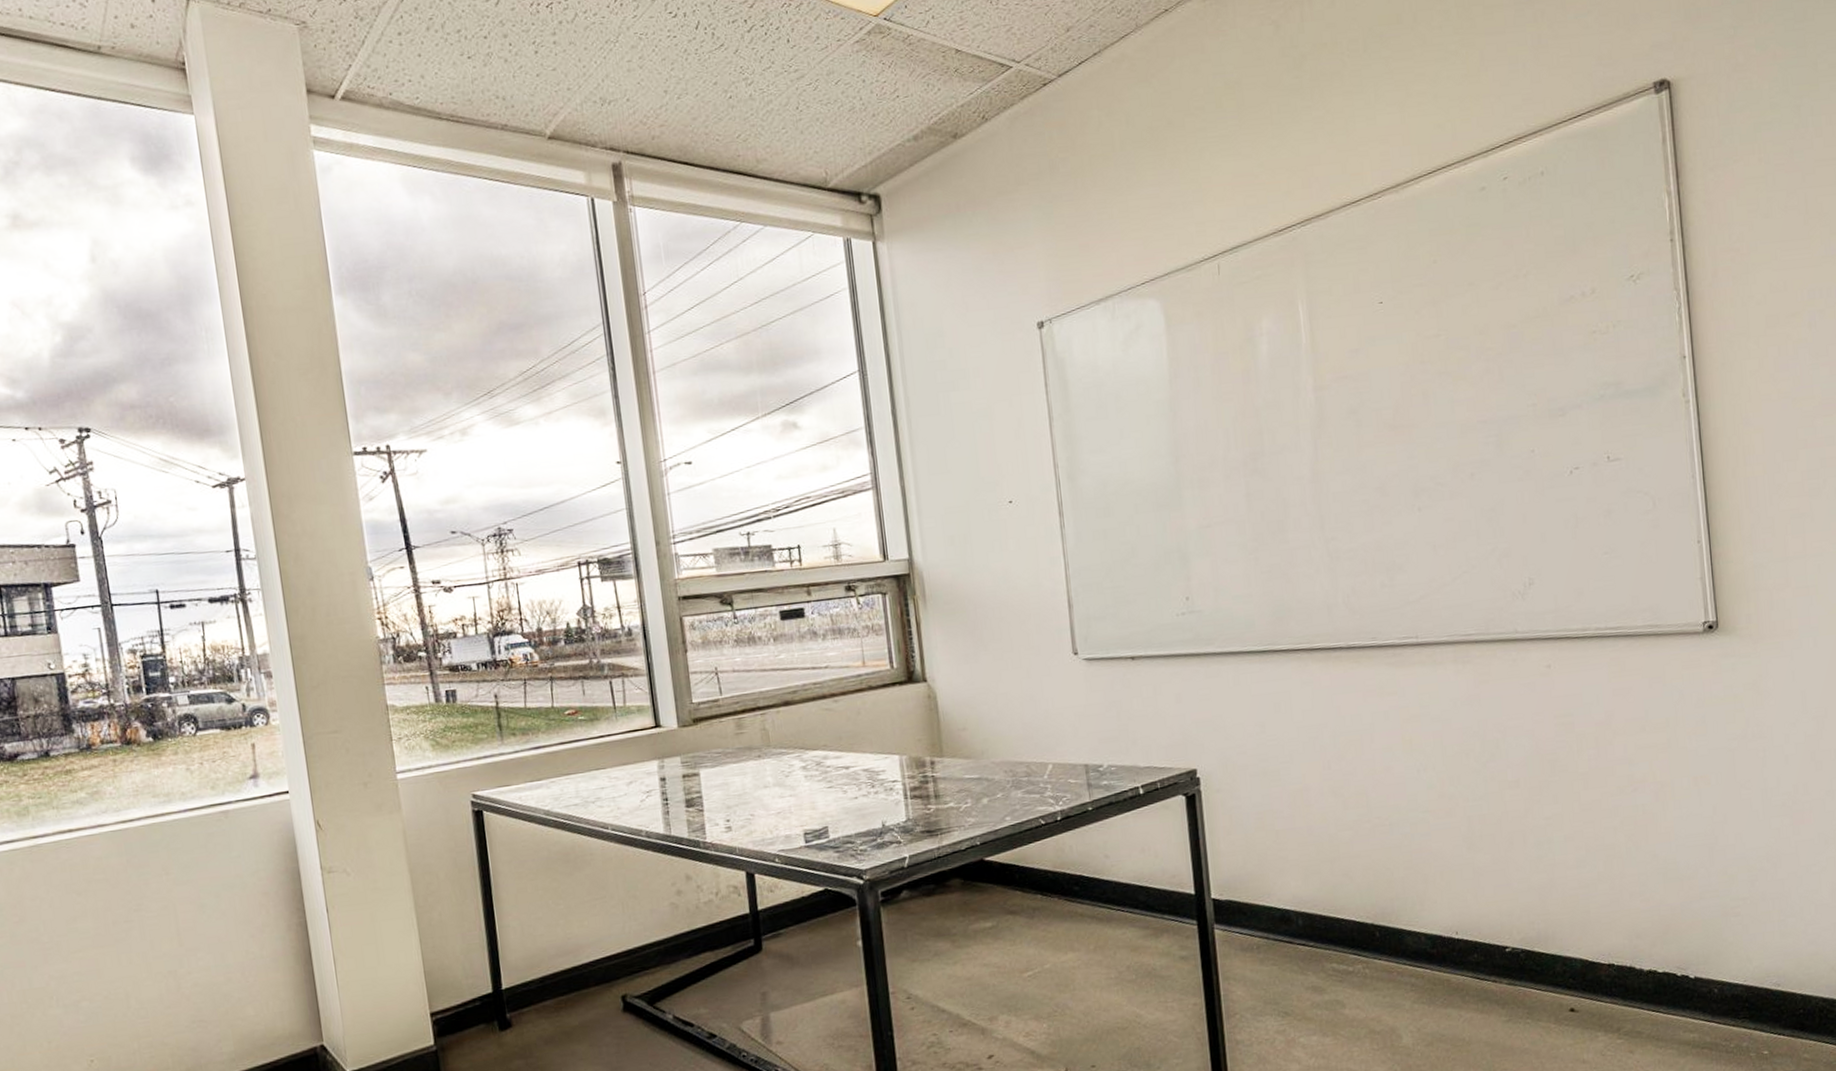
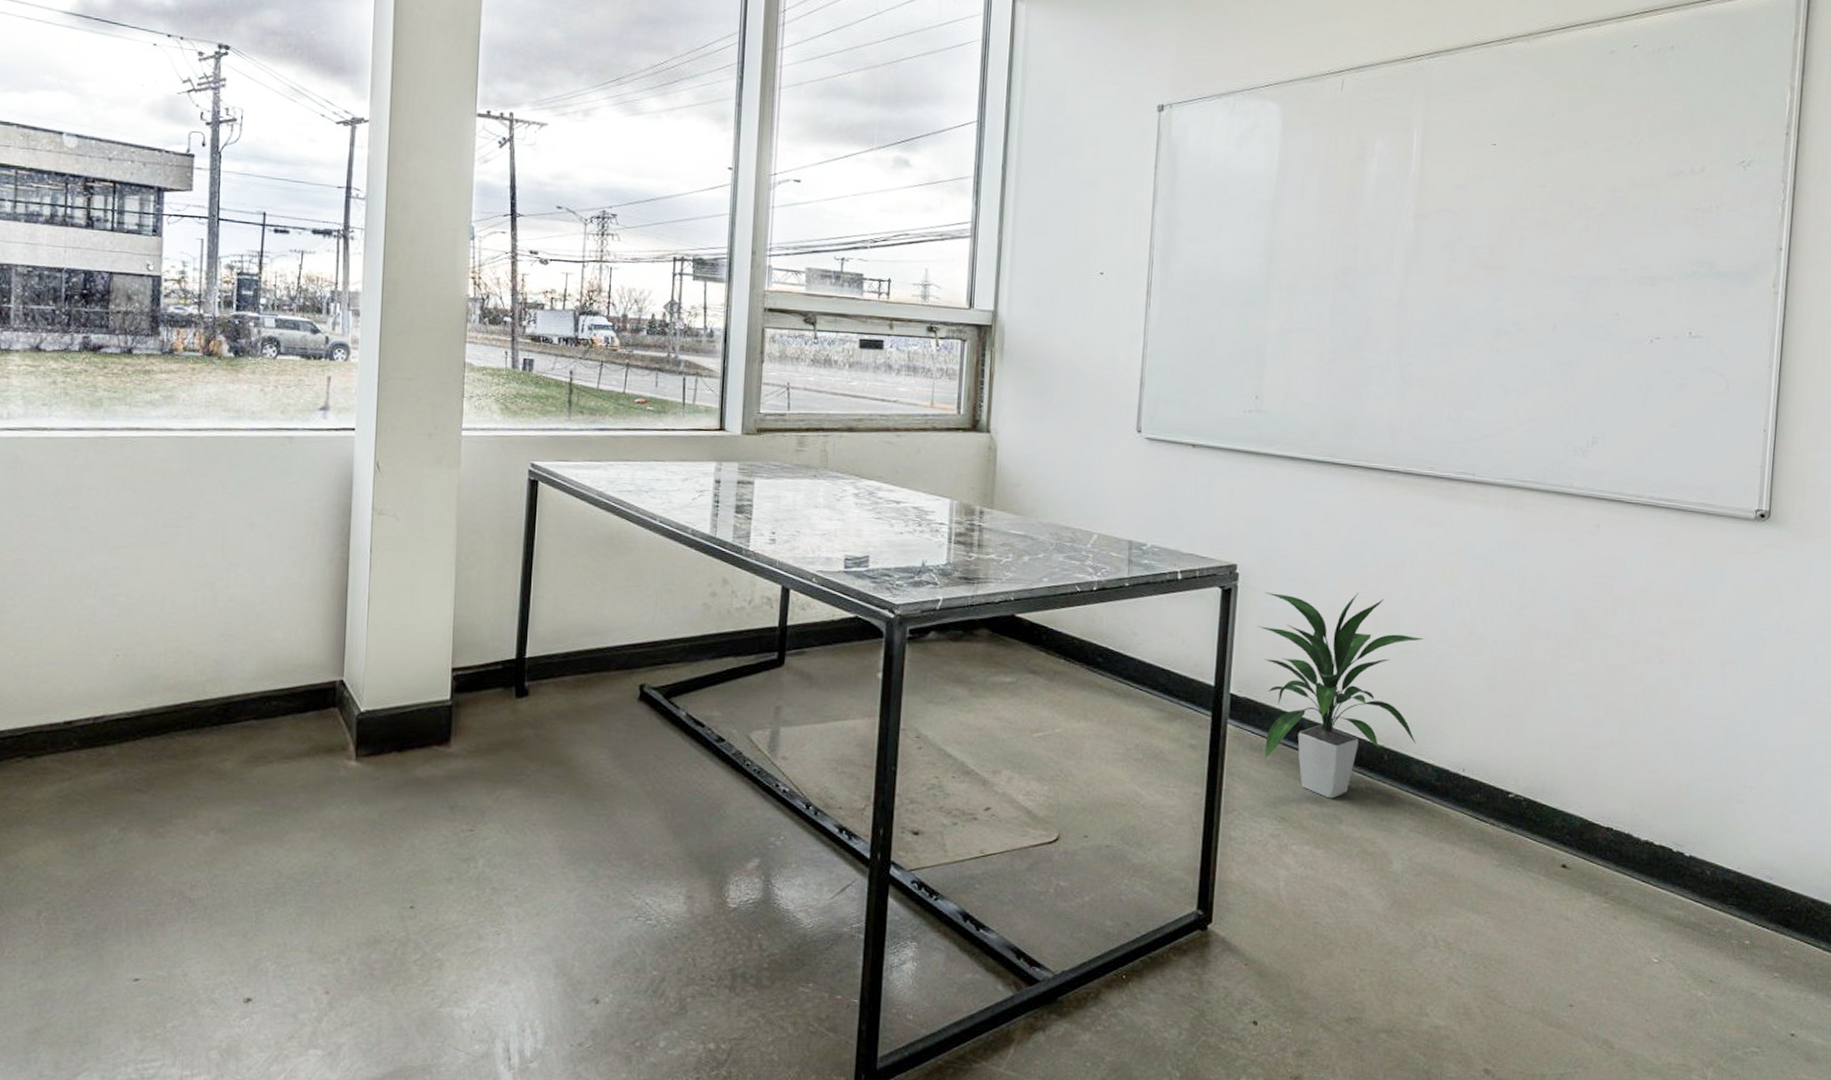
indoor plant: none [1227,775,1405,985] -> present [1257,591,1424,799]

